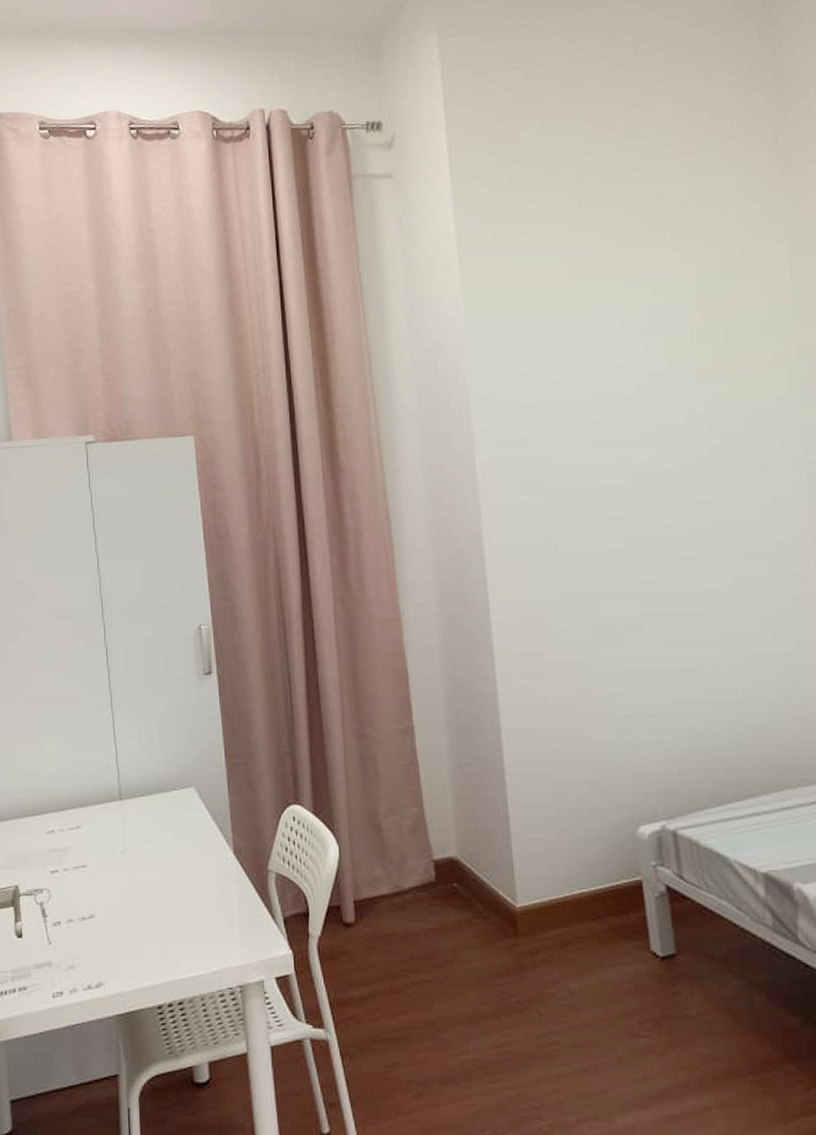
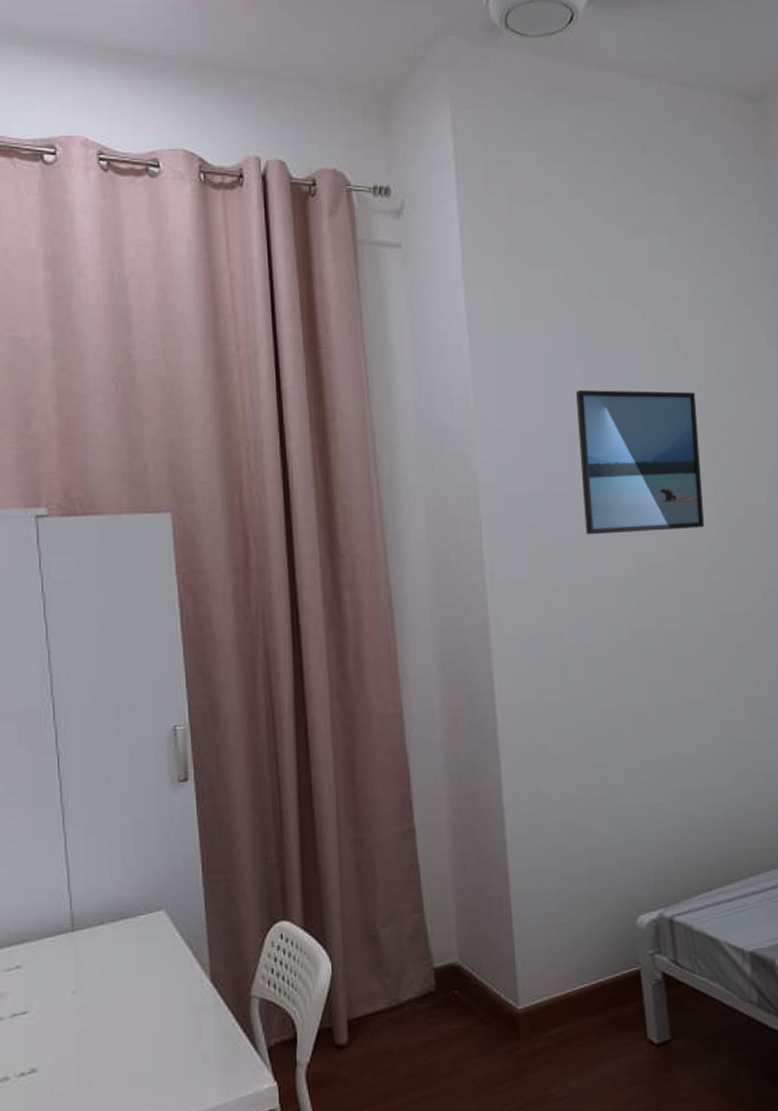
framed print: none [566,294,706,444] -> present [575,390,704,535]

